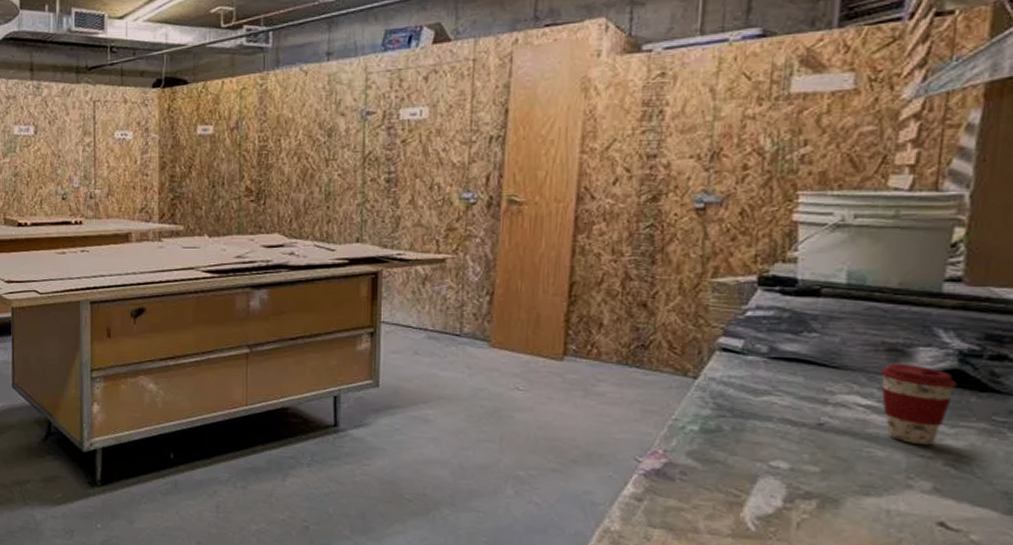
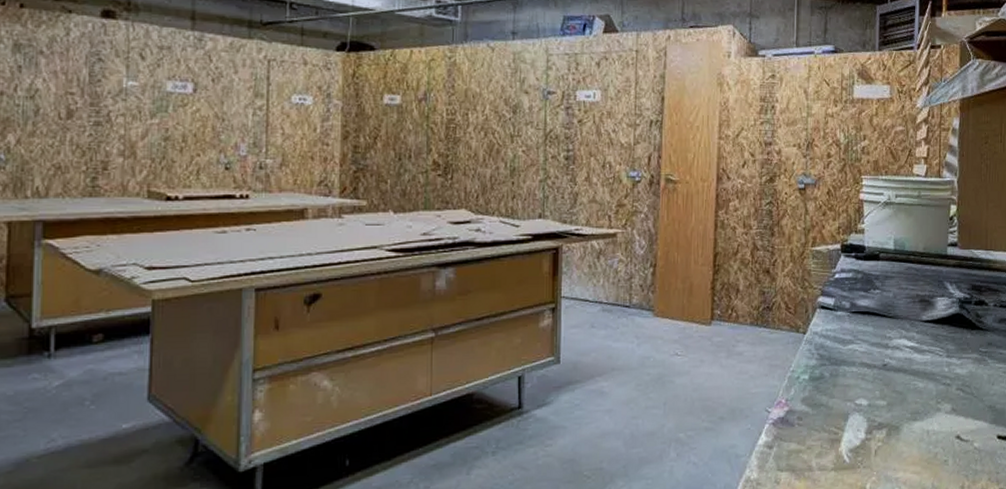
coffee cup: present [880,363,958,446] -> none [917,311,960,376]

